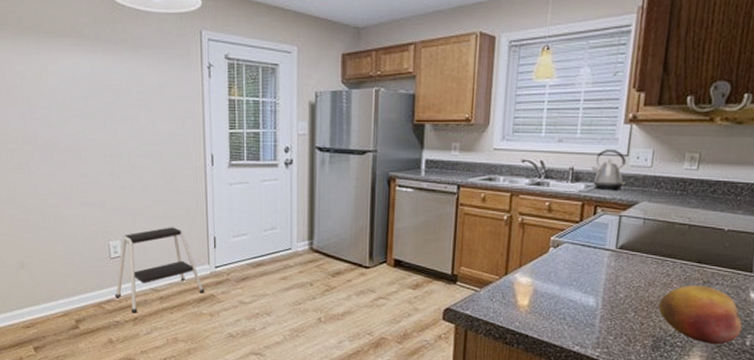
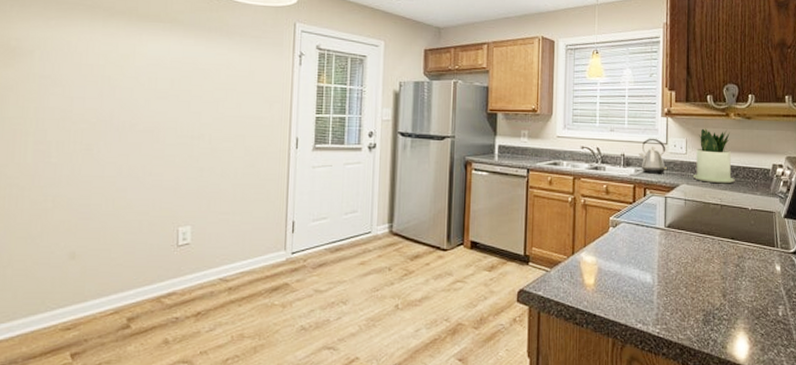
step stool: present [114,227,205,314] -> none [177,211,279,308]
planter: none [656,136,712,201] -> present [692,128,735,184]
fruit: present [658,285,743,344] -> none [704,260,774,315]

